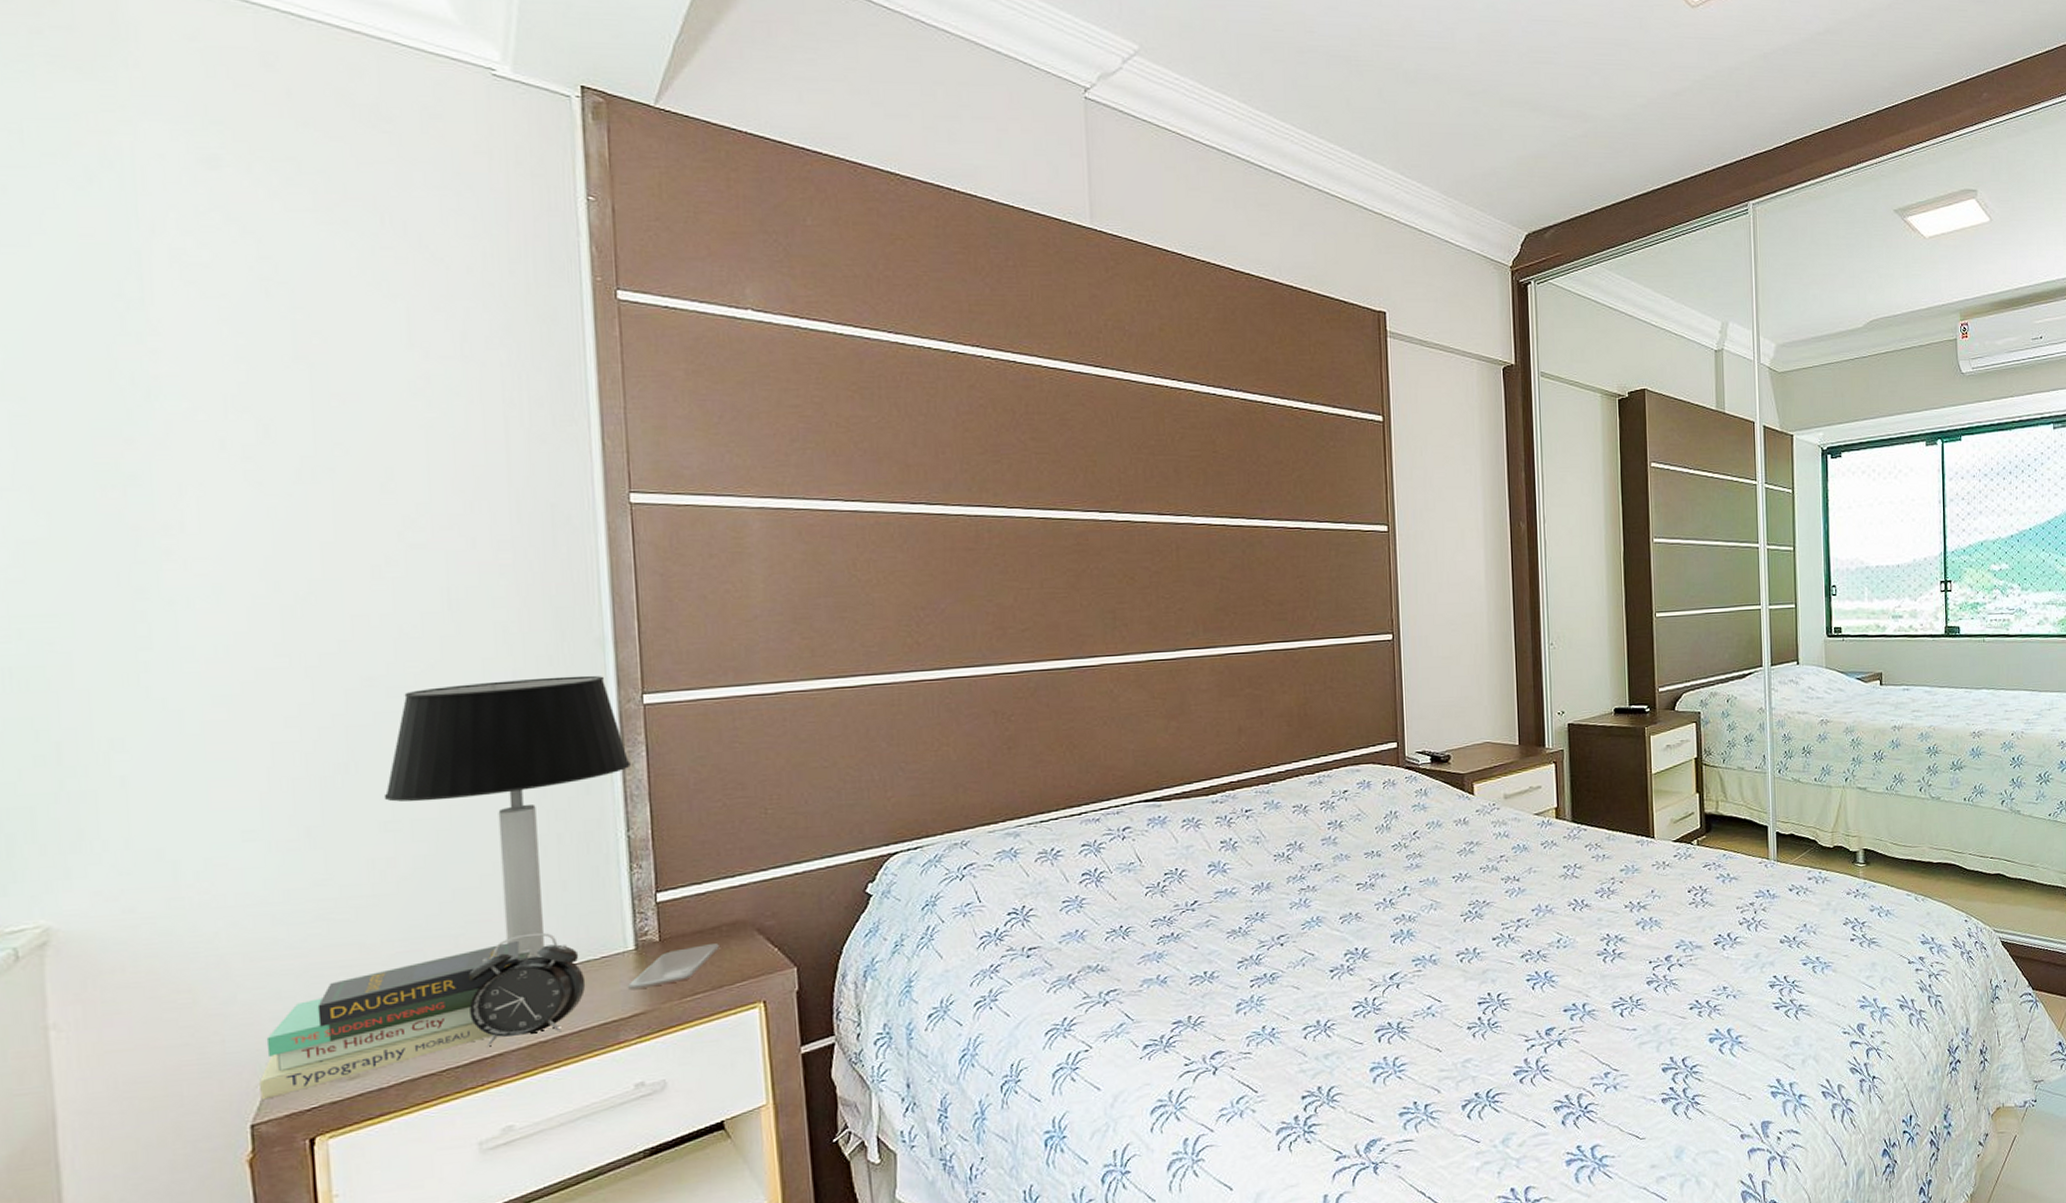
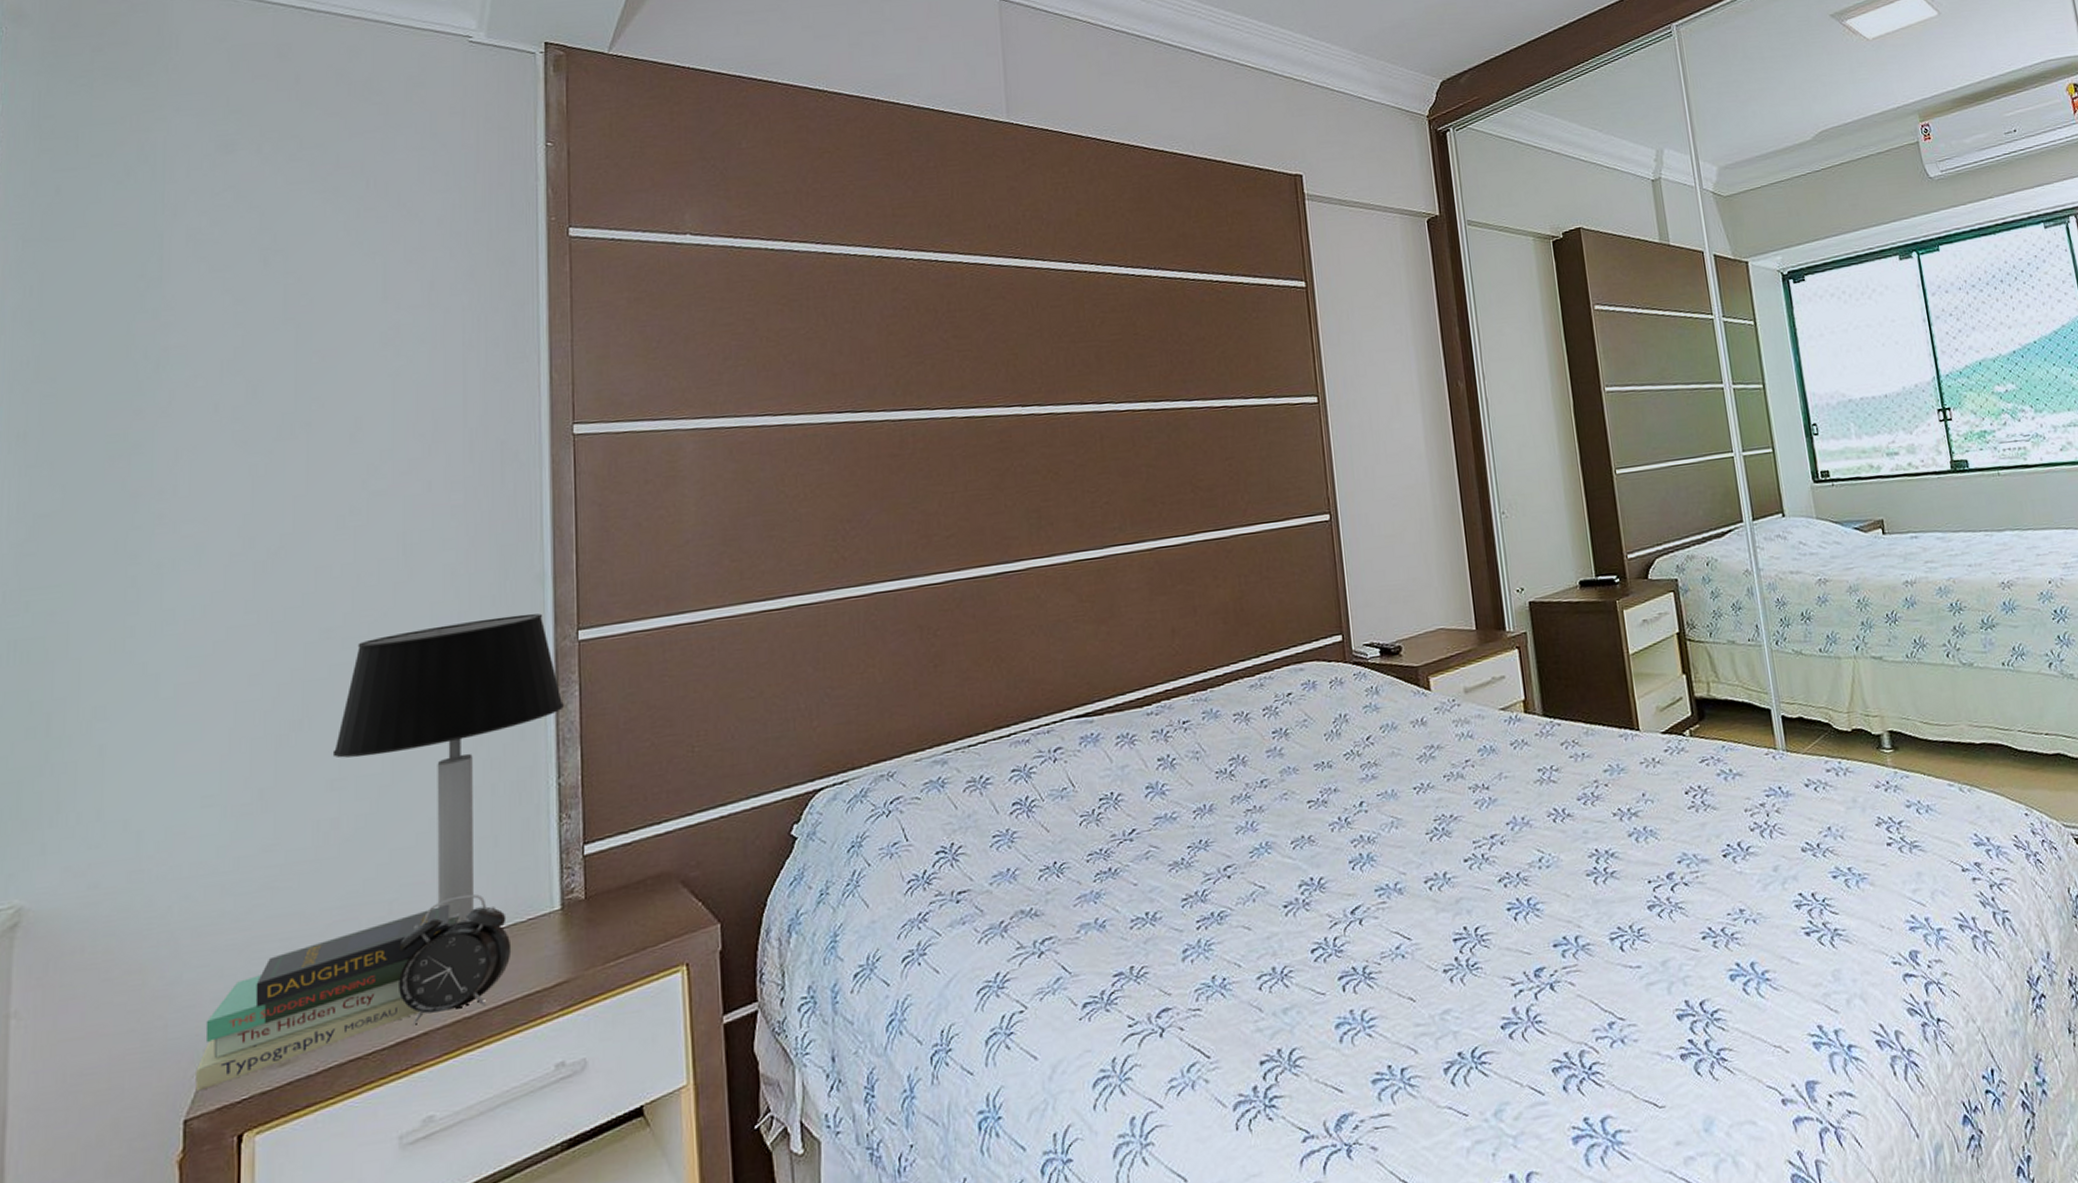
phone: present [627,943,721,991] -> none [551,899,645,956]

